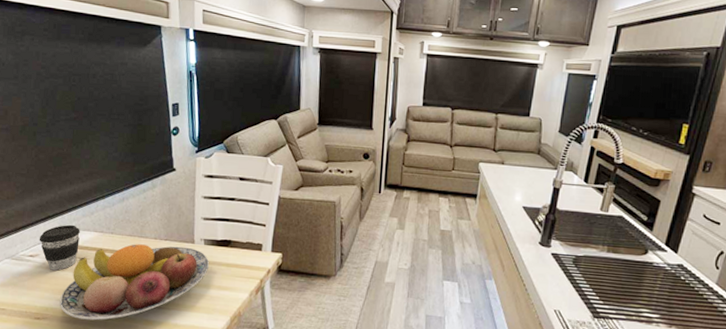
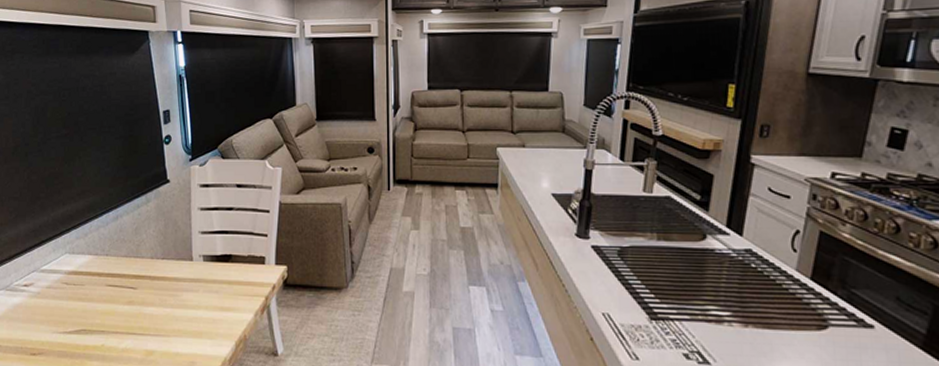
coffee cup: present [39,224,80,271] -> none [33,248,74,300]
fruit bowl: present [59,244,210,321] -> none [55,265,210,354]

